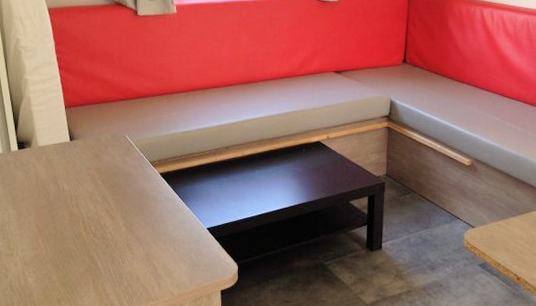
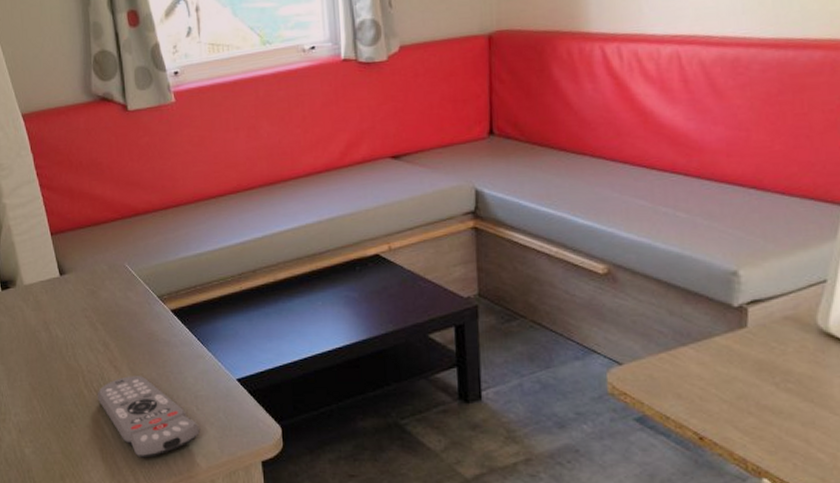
remote control: none [93,223,175,287] -> present [97,376,200,459]

